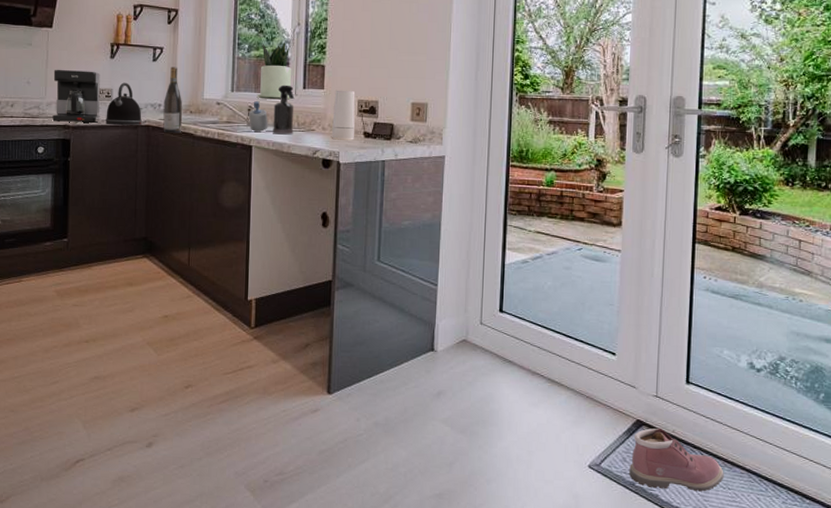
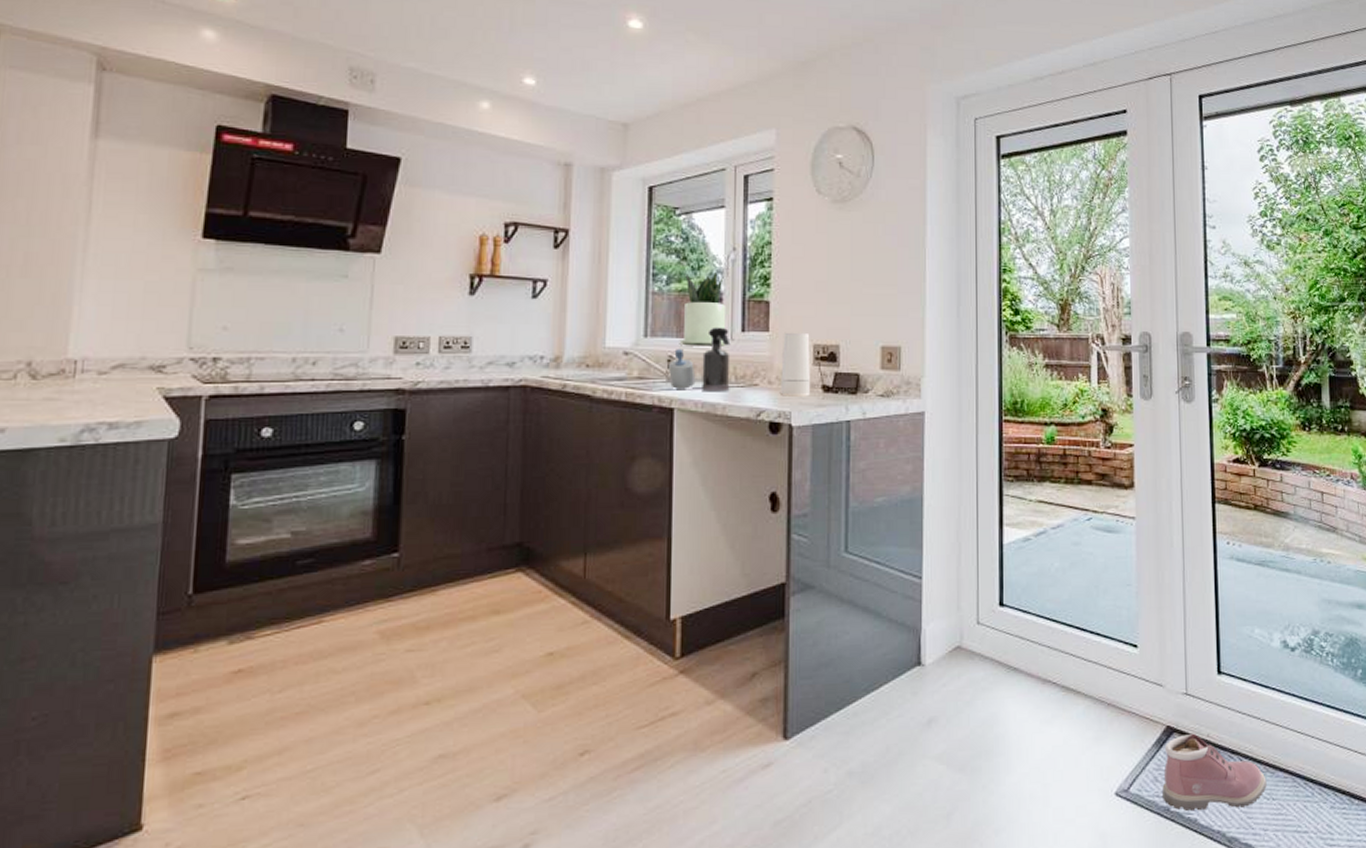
coffee maker: present [52,69,100,124] -> none [378,310,454,386]
kettle: present [105,82,143,126] -> none [459,327,517,387]
wine bottle: present [163,66,183,134] -> none [547,305,576,395]

